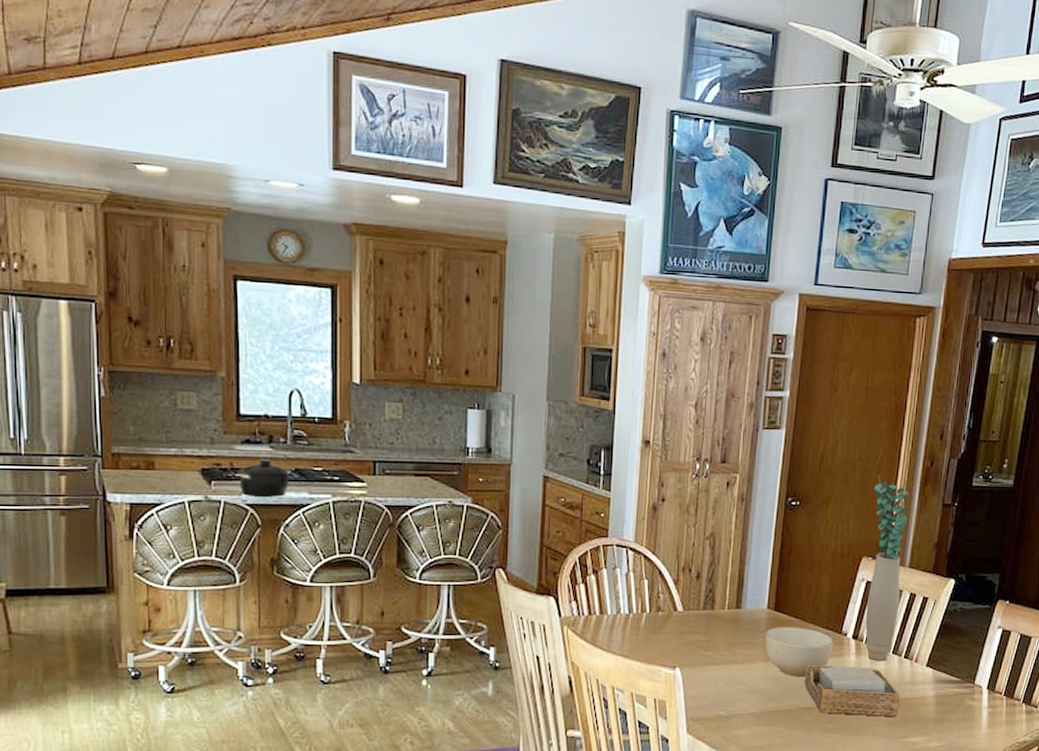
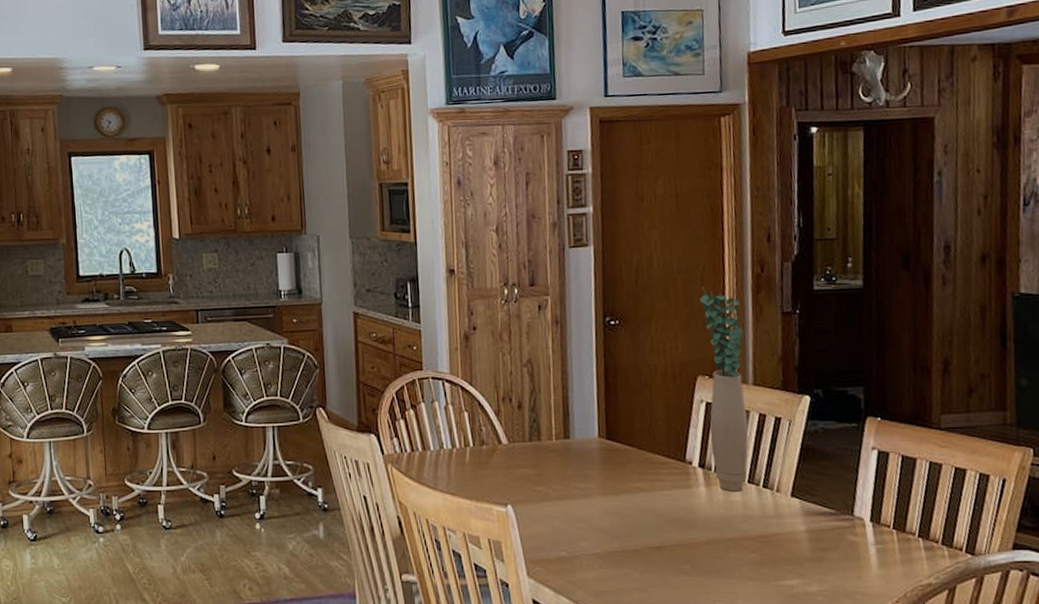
saucepan: present [236,458,292,497] -> none [79,314,126,351]
bowl: present [764,626,835,676] -> none [599,455,679,512]
napkin holder: present [804,664,900,718] -> none [650,498,766,557]

